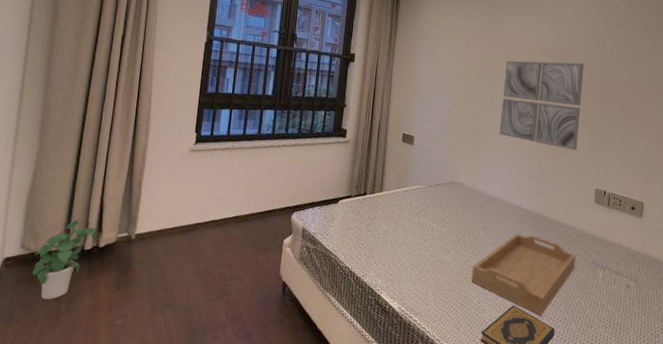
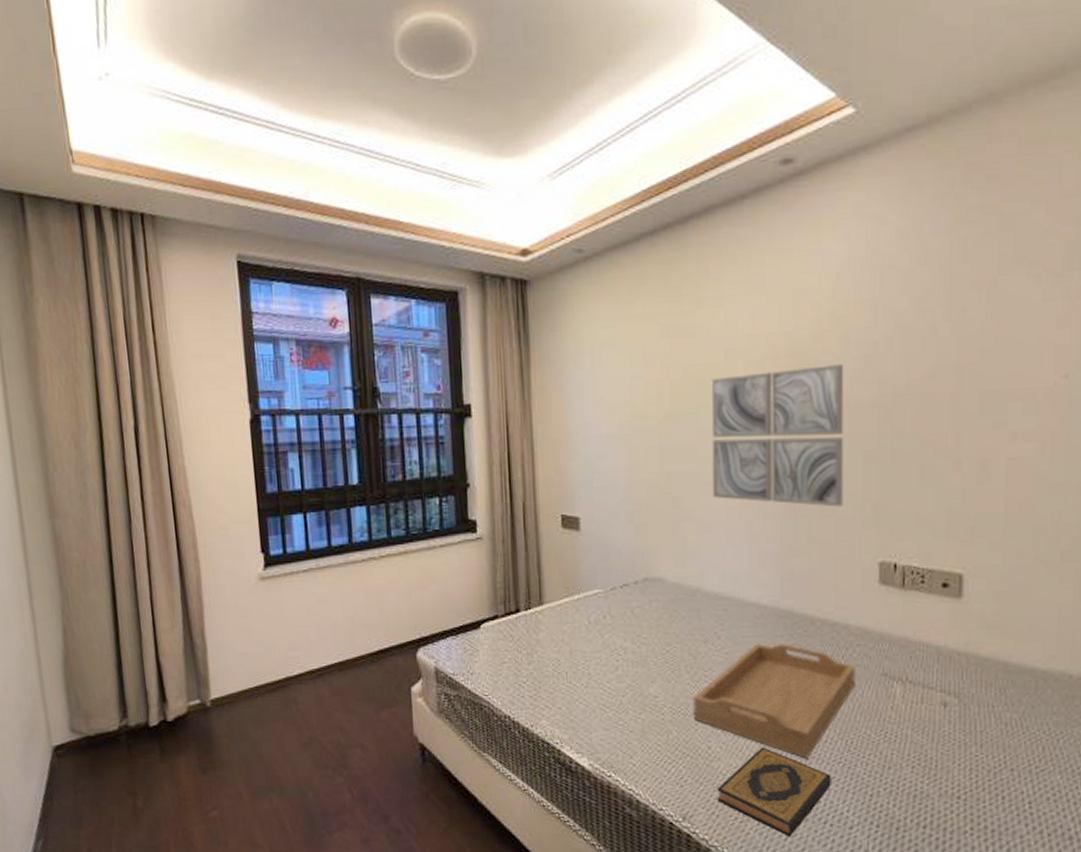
potted plant: present [31,220,98,300] -> none [89,689,162,794]

